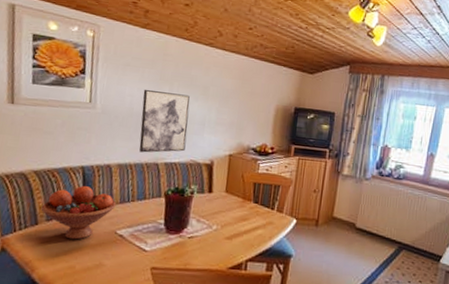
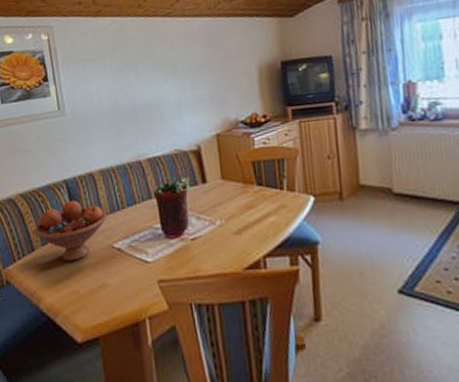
wall art: present [139,89,190,153] -> none [109,77,166,153]

